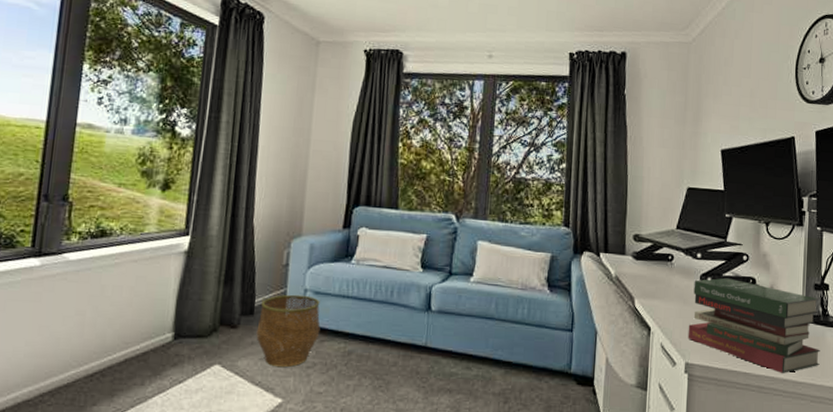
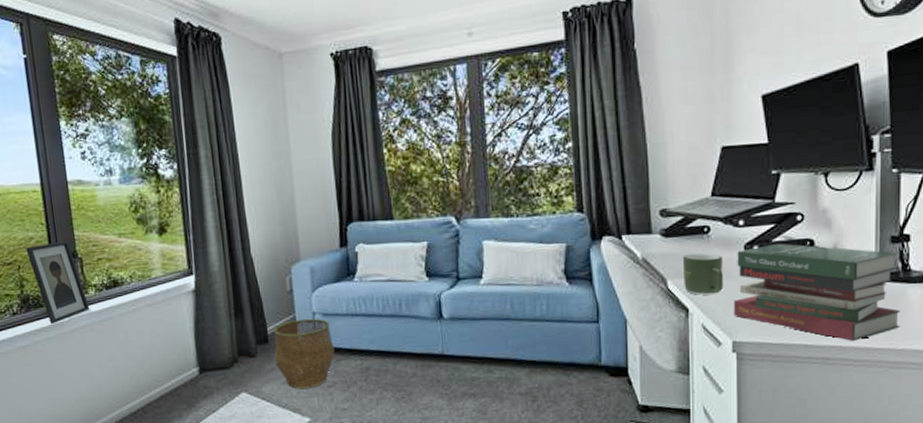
picture frame: none [11,182,68,268] -> present [25,240,90,325]
mug: none [648,278,682,318] -> present [682,253,723,296]

